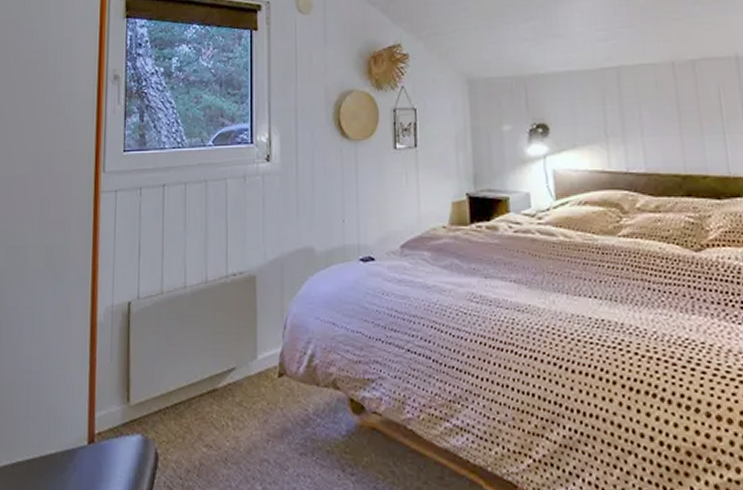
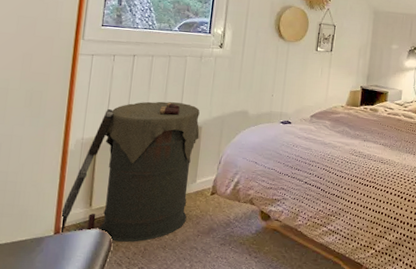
laundry basket: none [93,244,254,455] -> present [60,101,200,243]

